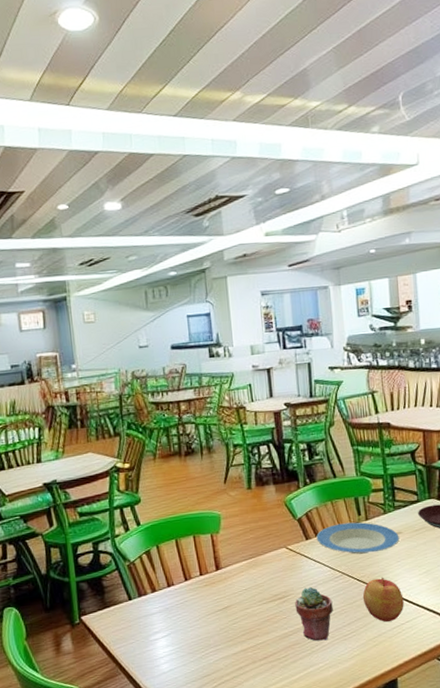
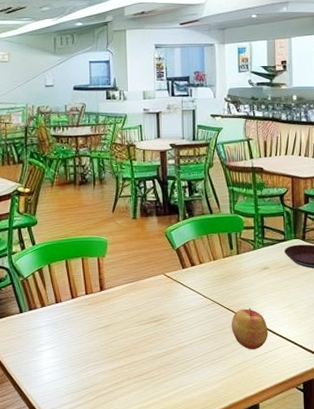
potted succulent: present [295,586,333,641] -> none [169,312,204,363]
plate: present [316,522,399,555] -> none [192,255,266,285]

